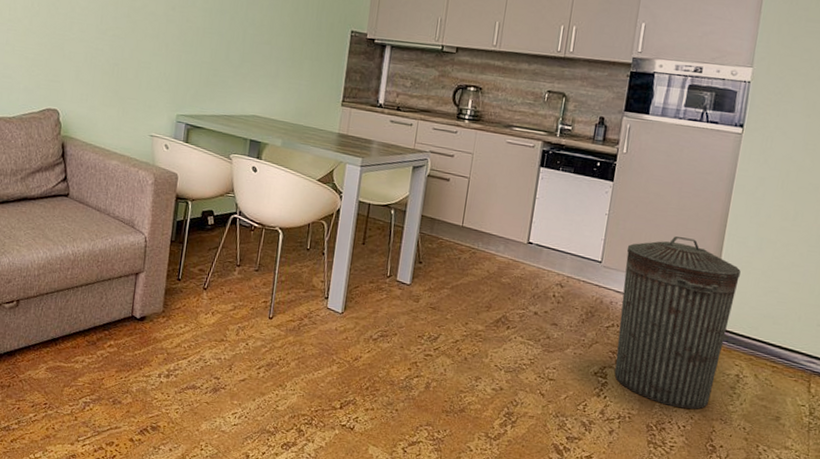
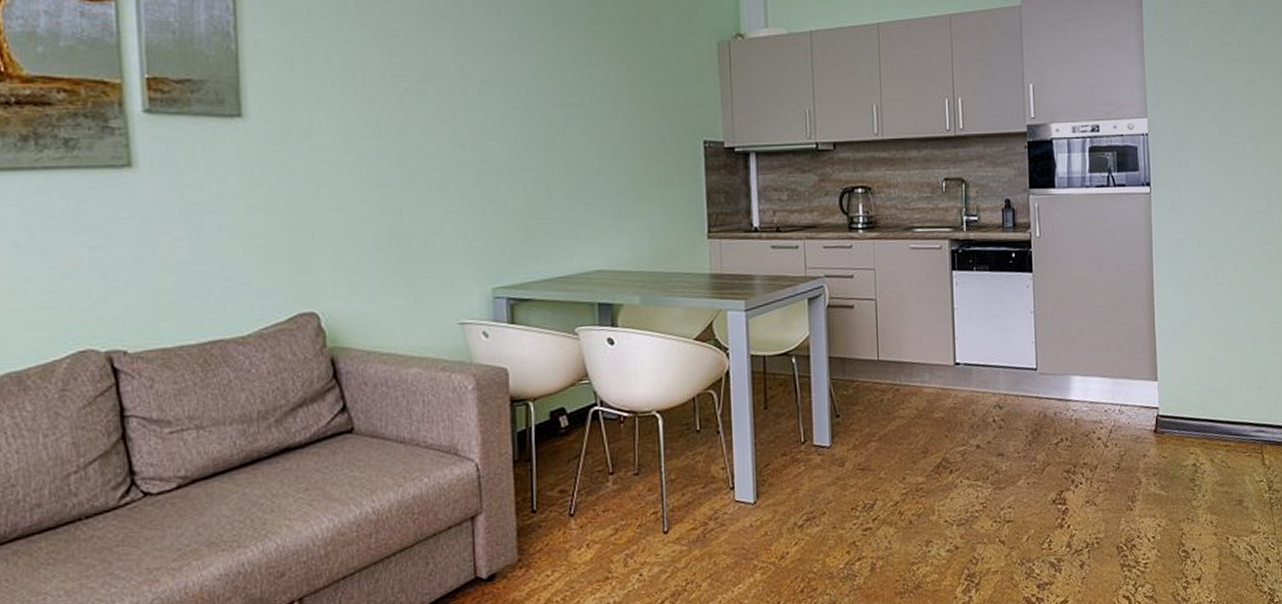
trash can: present [614,236,741,409] -> none [1060,321,1177,518]

